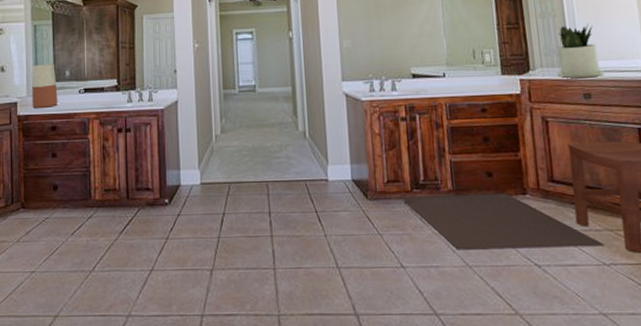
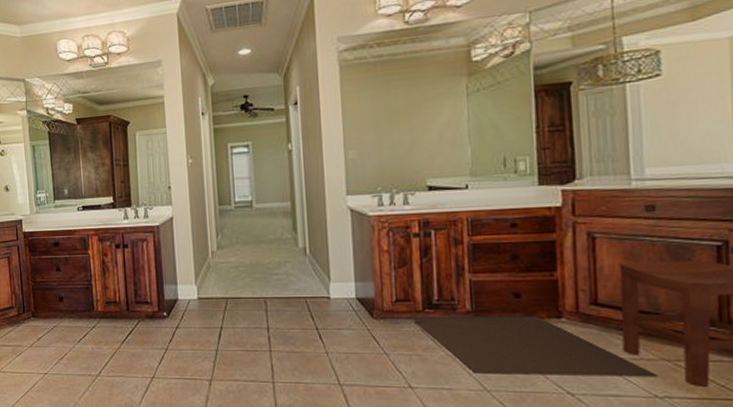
vase: present [31,64,58,108] -> none [32,182,59,225]
planter: present [556,22,605,79] -> none [611,120,677,188]

